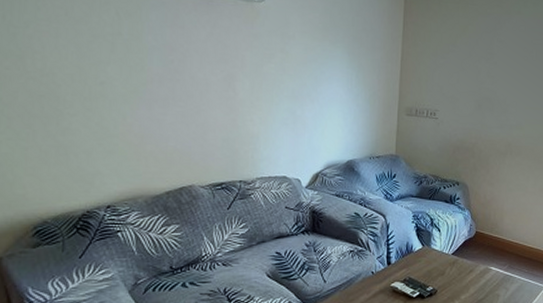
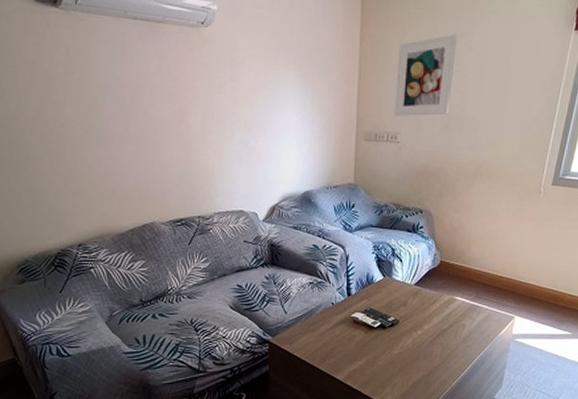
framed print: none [434,27,489,96] -> present [395,34,458,116]

